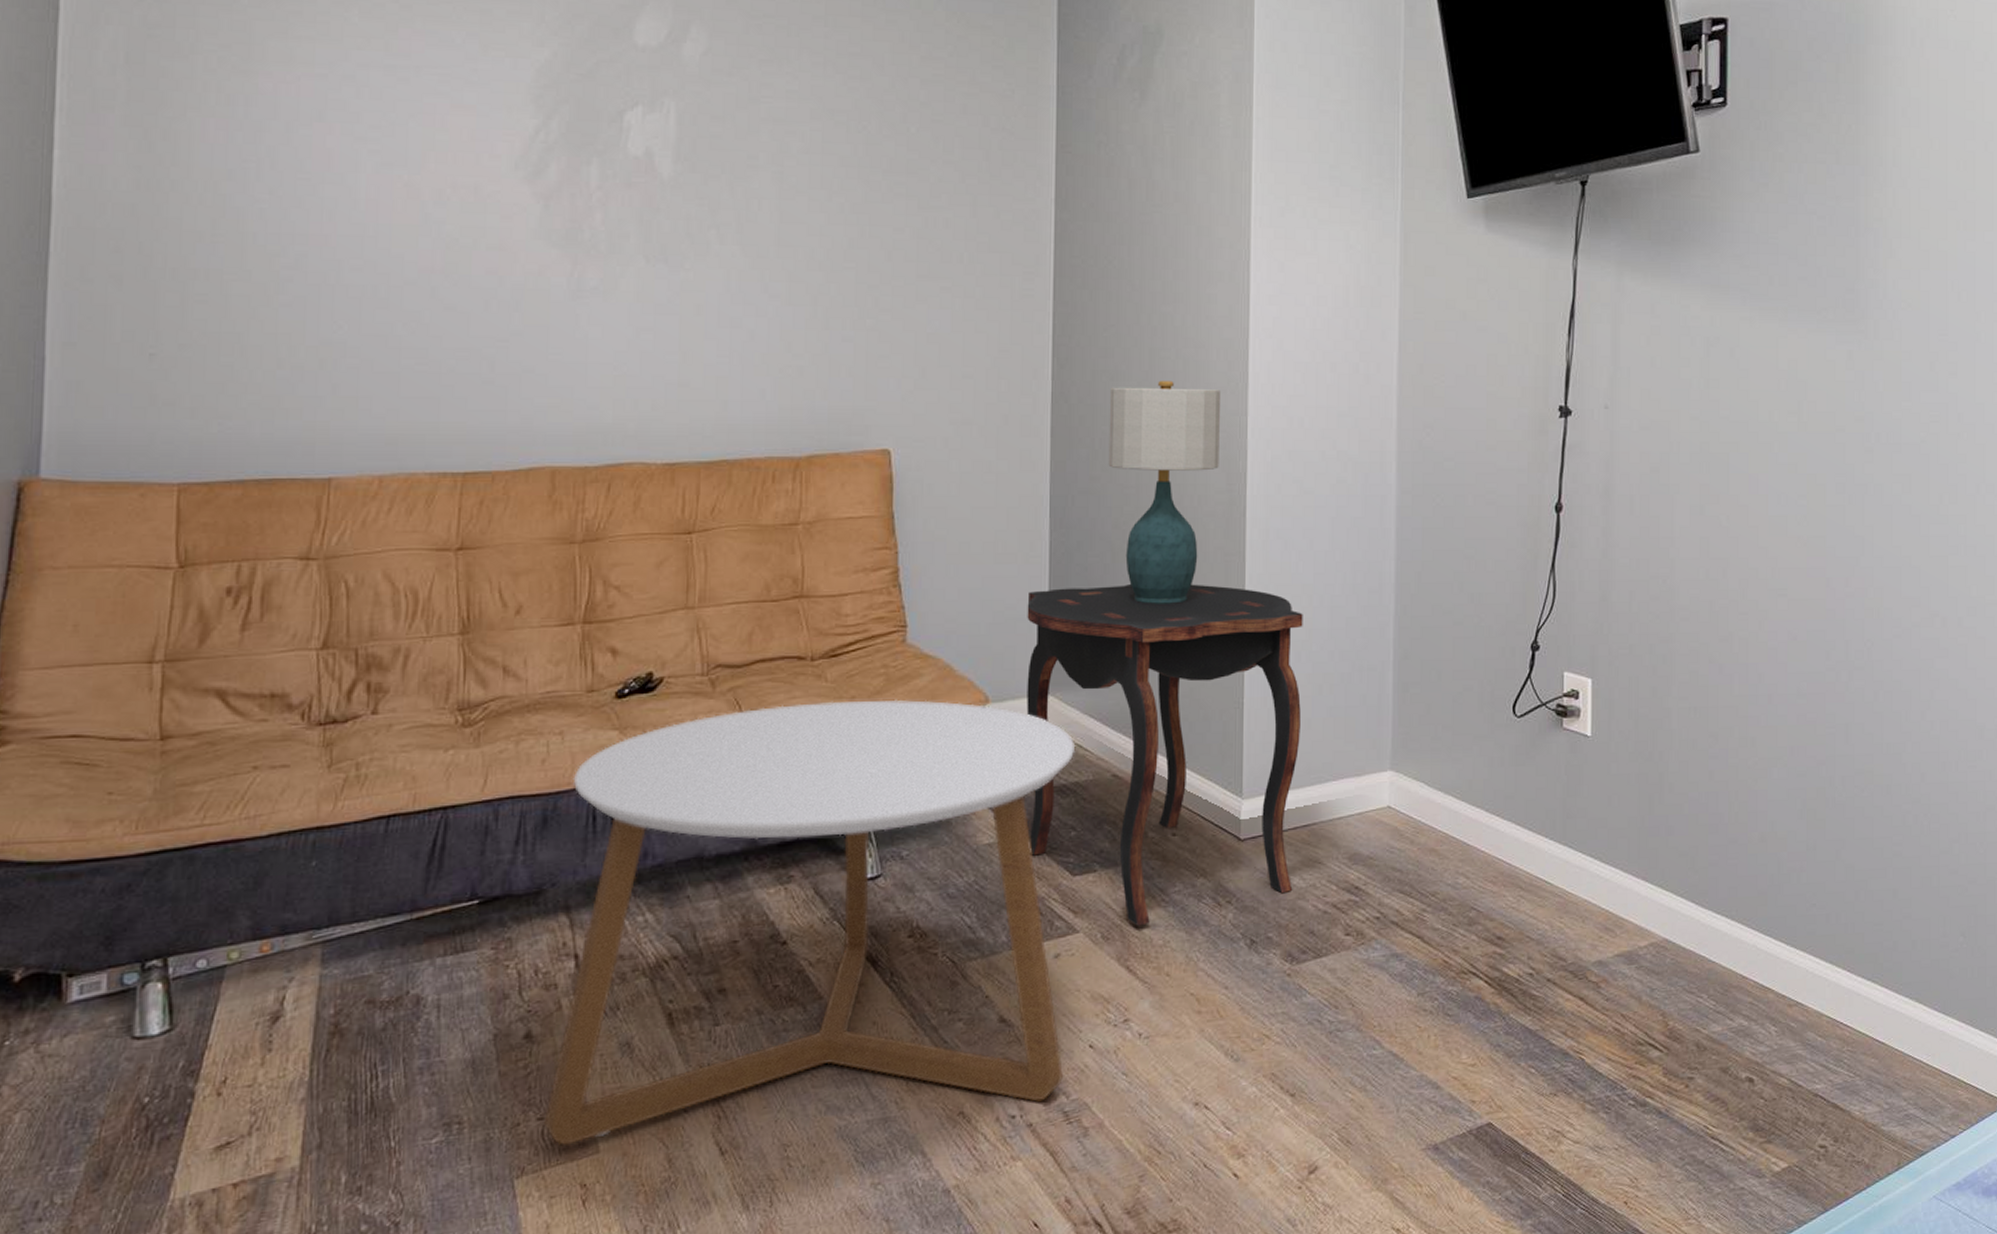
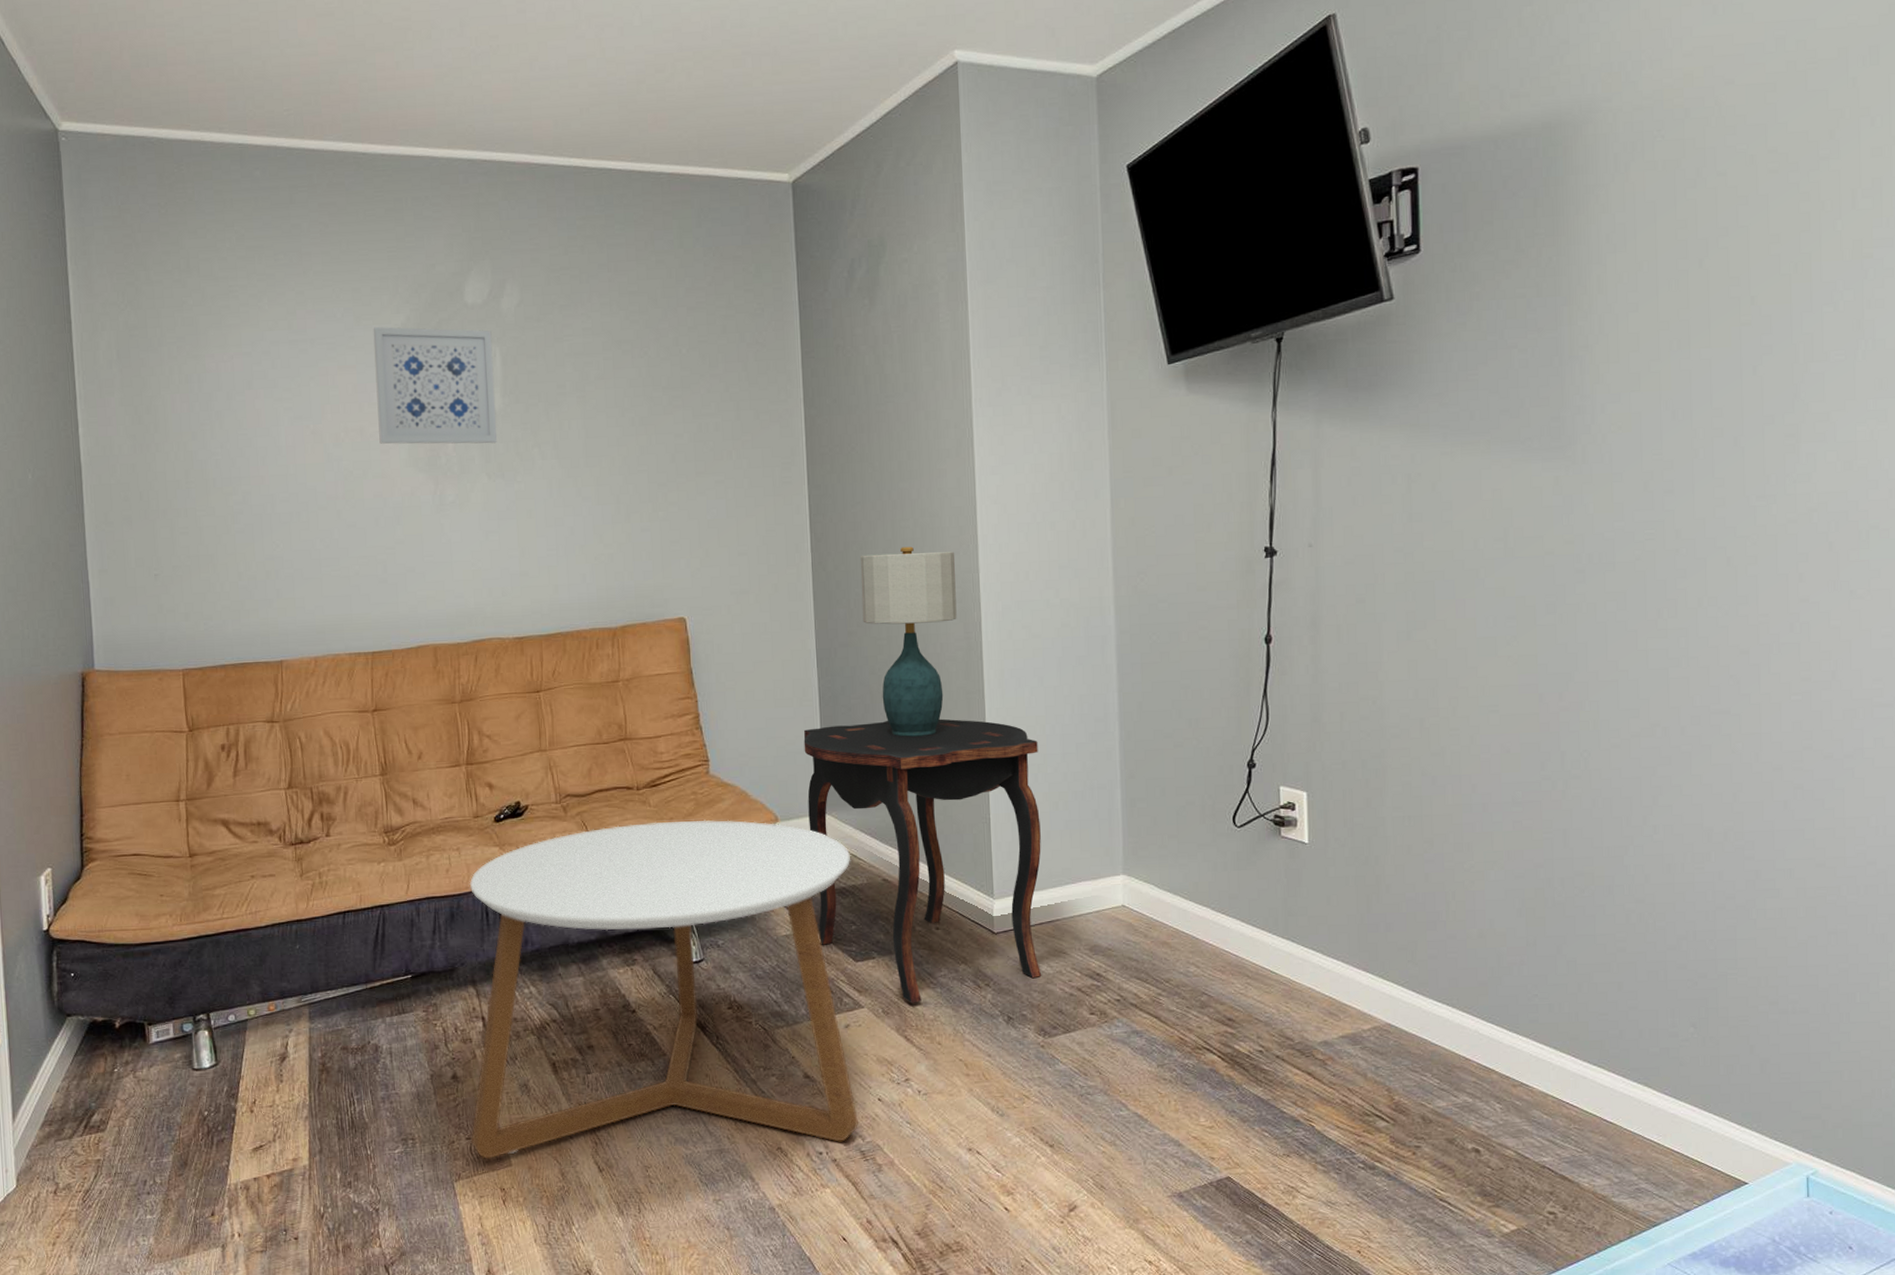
wall art: none [500,59,666,220] -> present [373,326,498,444]

